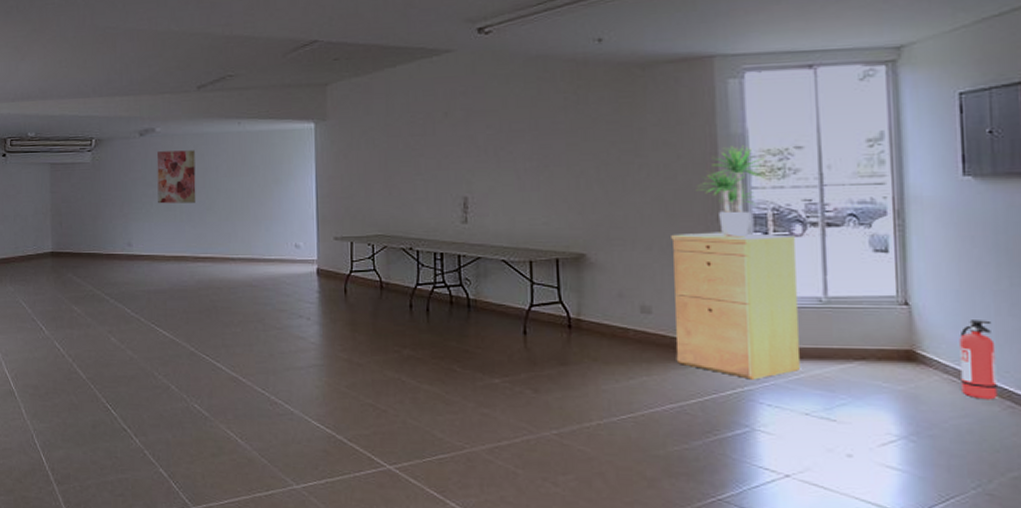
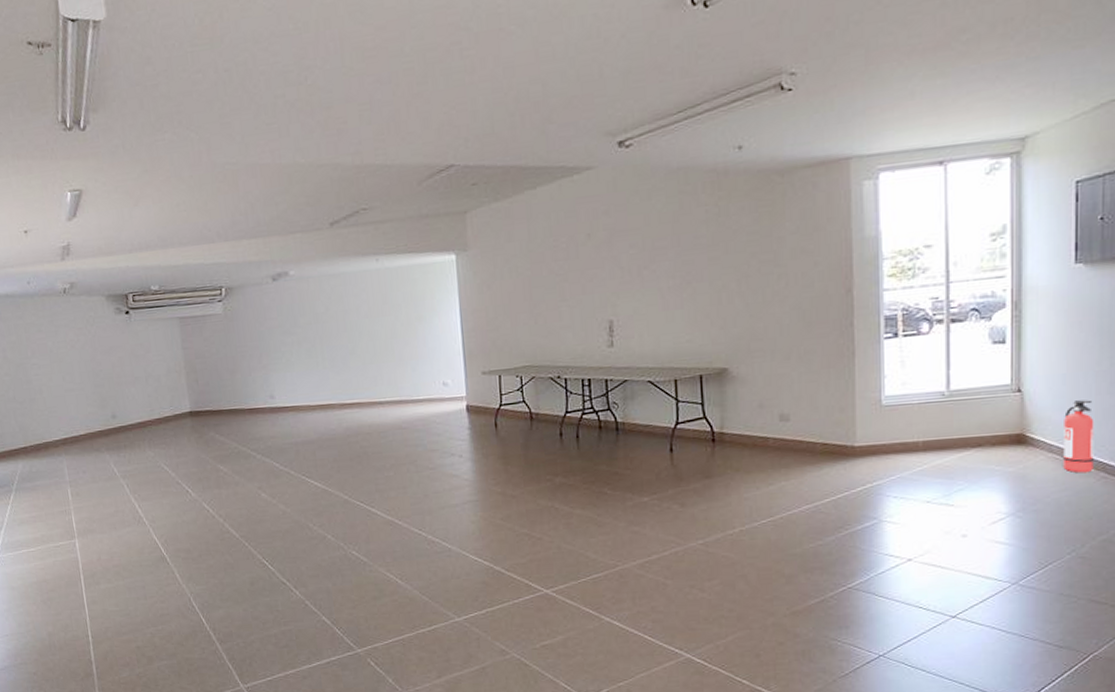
wall art: present [156,150,196,204] -> none [292,292,338,352]
filing cabinet: present [671,232,800,380] -> none [808,333,923,475]
potted plant: present [696,145,768,238] -> none [832,248,898,341]

